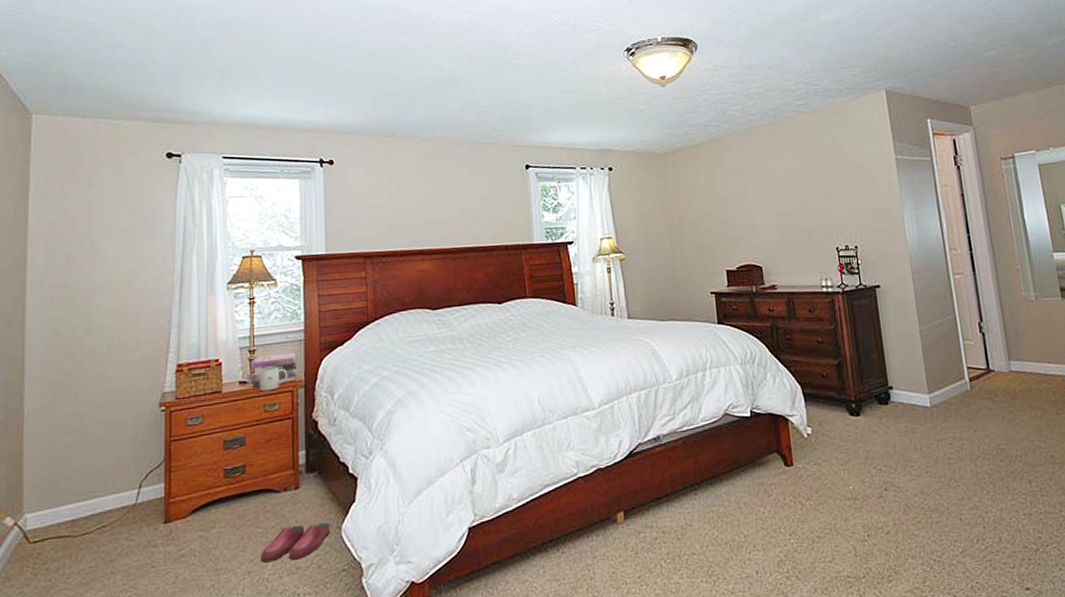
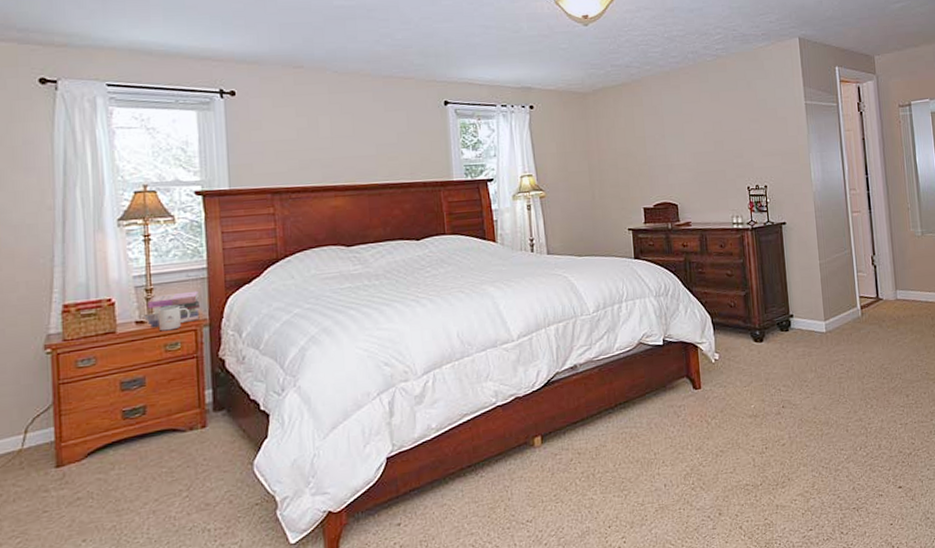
slippers: present [260,522,330,563] -> none [166,459,241,501]

